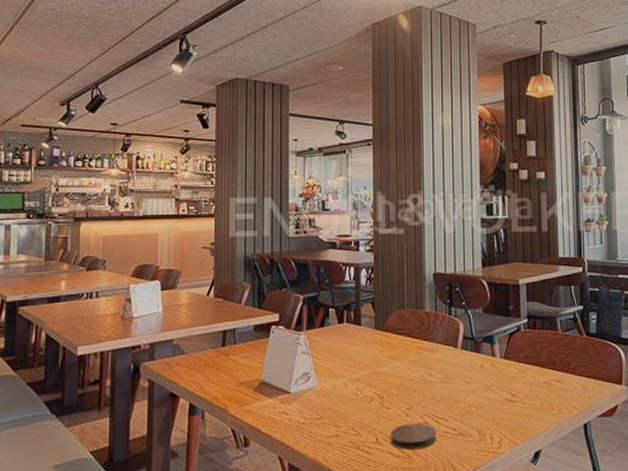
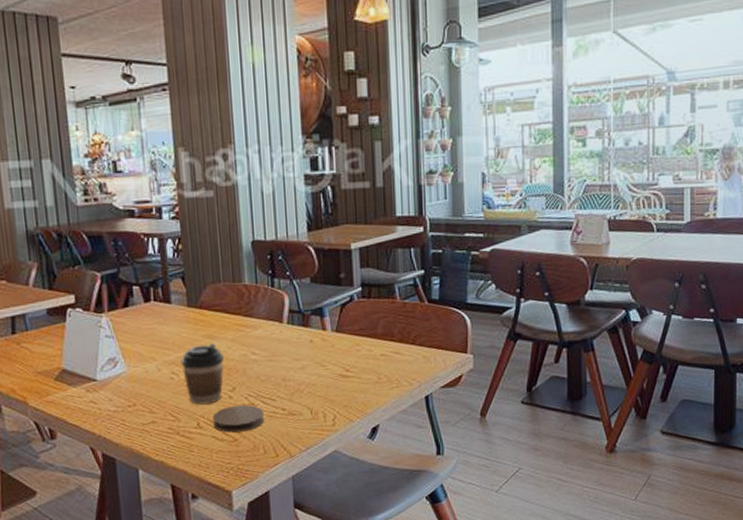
coffee cup: none [365,363,403,421] -> present [180,343,224,405]

